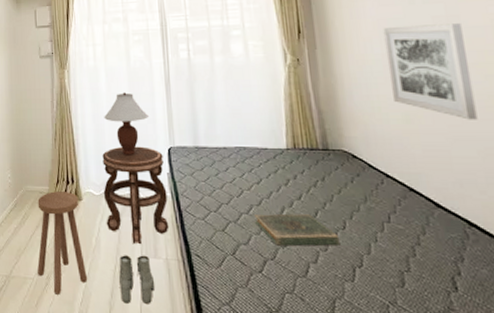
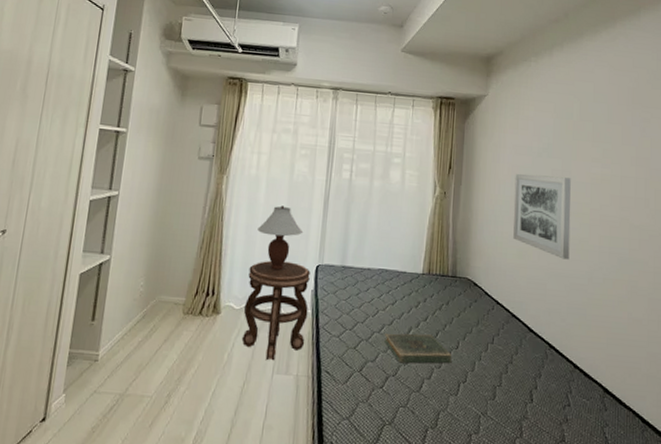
stool: present [37,191,88,295] -> none [158,303,216,414]
boots: present [118,255,155,304] -> none [245,371,282,421]

